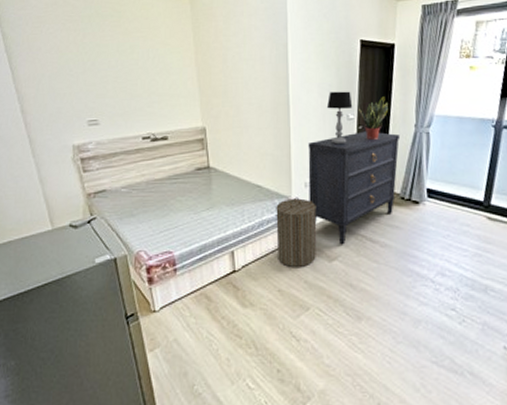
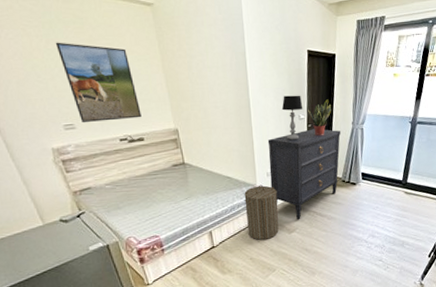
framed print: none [91,35,168,119] -> present [55,42,142,123]

